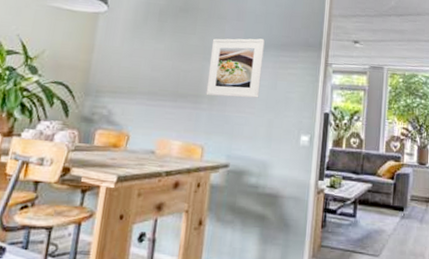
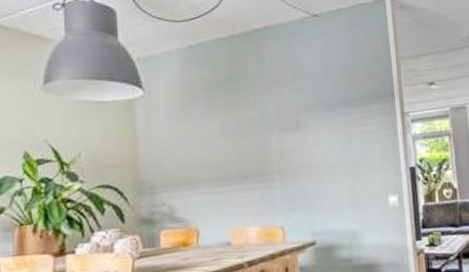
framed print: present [206,38,265,98] -> none [271,97,335,171]

